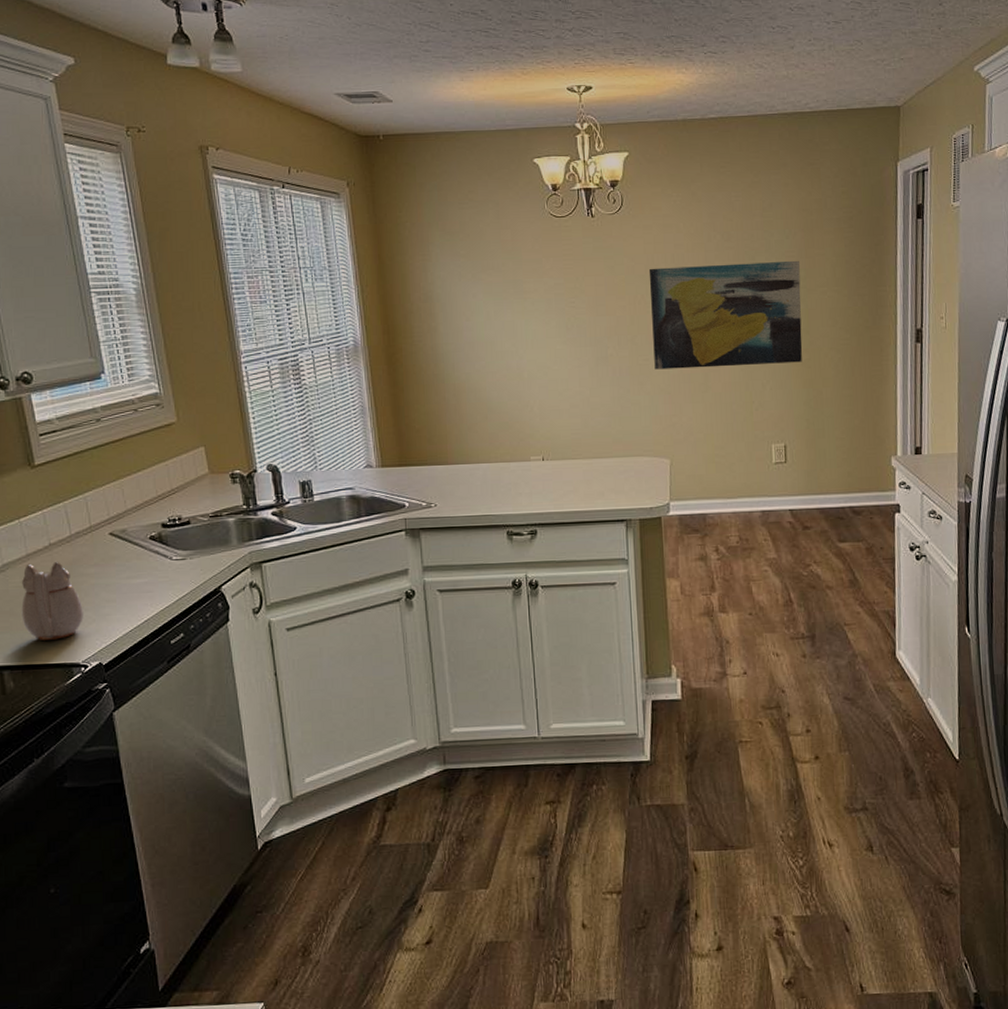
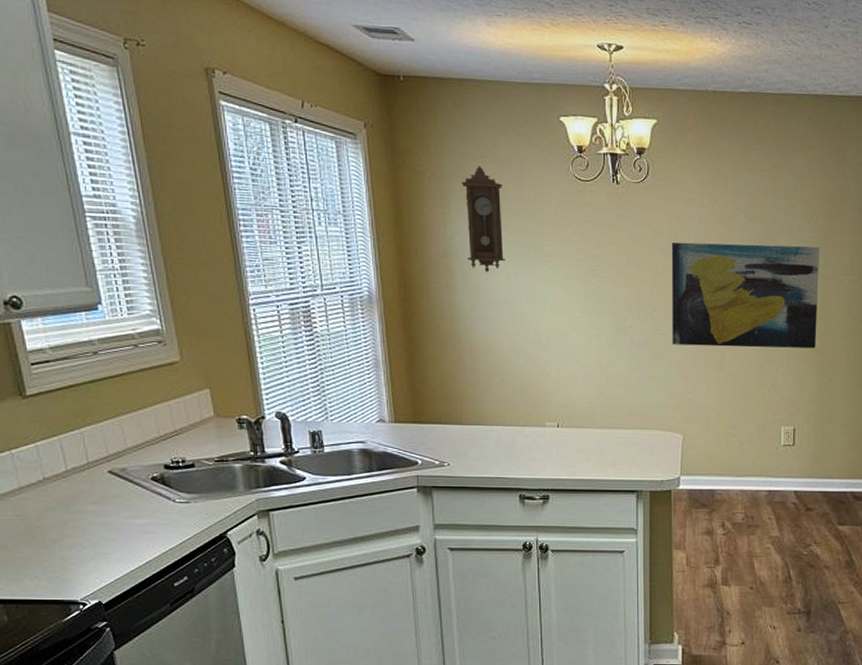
teapot: present [21,561,83,640] -> none [14,496,81,576]
pendulum clock: none [440,212,485,314] -> present [461,166,505,273]

